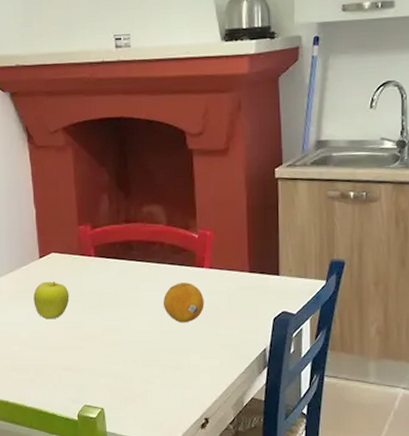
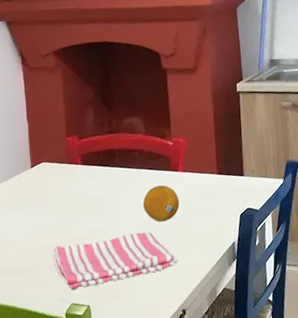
fruit: present [33,281,69,320] -> none [25,188,58,224]
dish towel: none [62,333,201,391] -> present [51,232,178,290]

